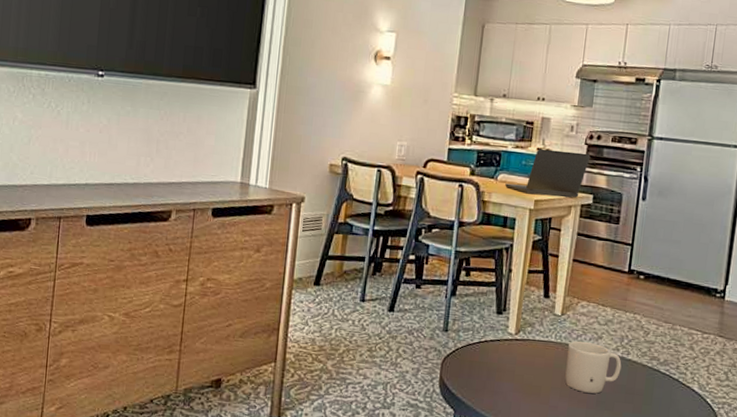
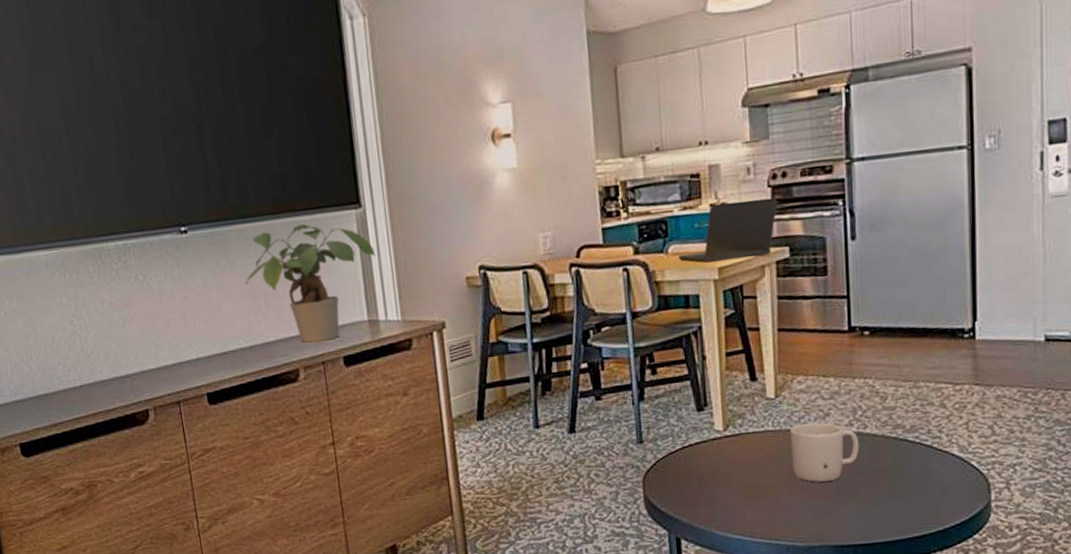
potted plant: none [143,91,259,193] -> present [245,223,376,344]

